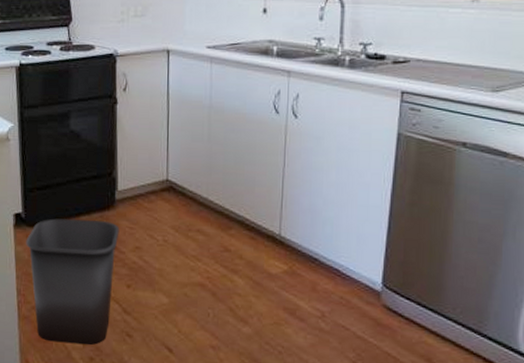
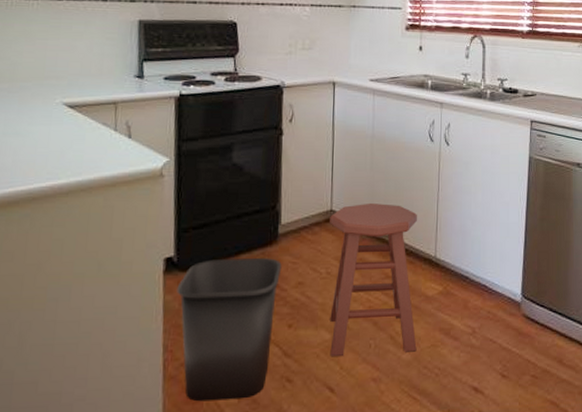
stool: none [166,175,259,327] -> present [330,203,417,356]

